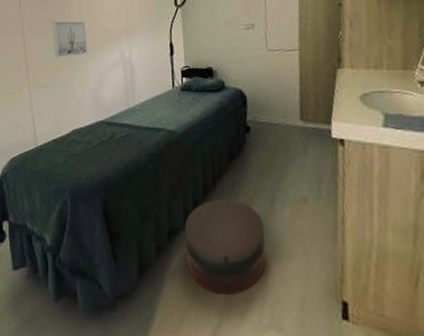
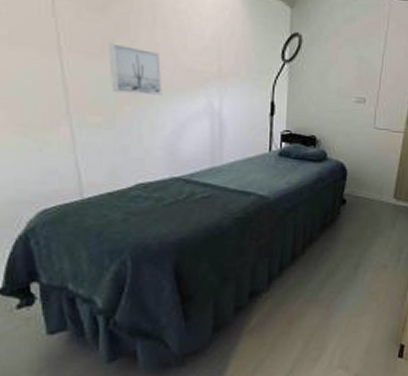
stool: present [184,199,266,295] -> none [266,264,346,345]

